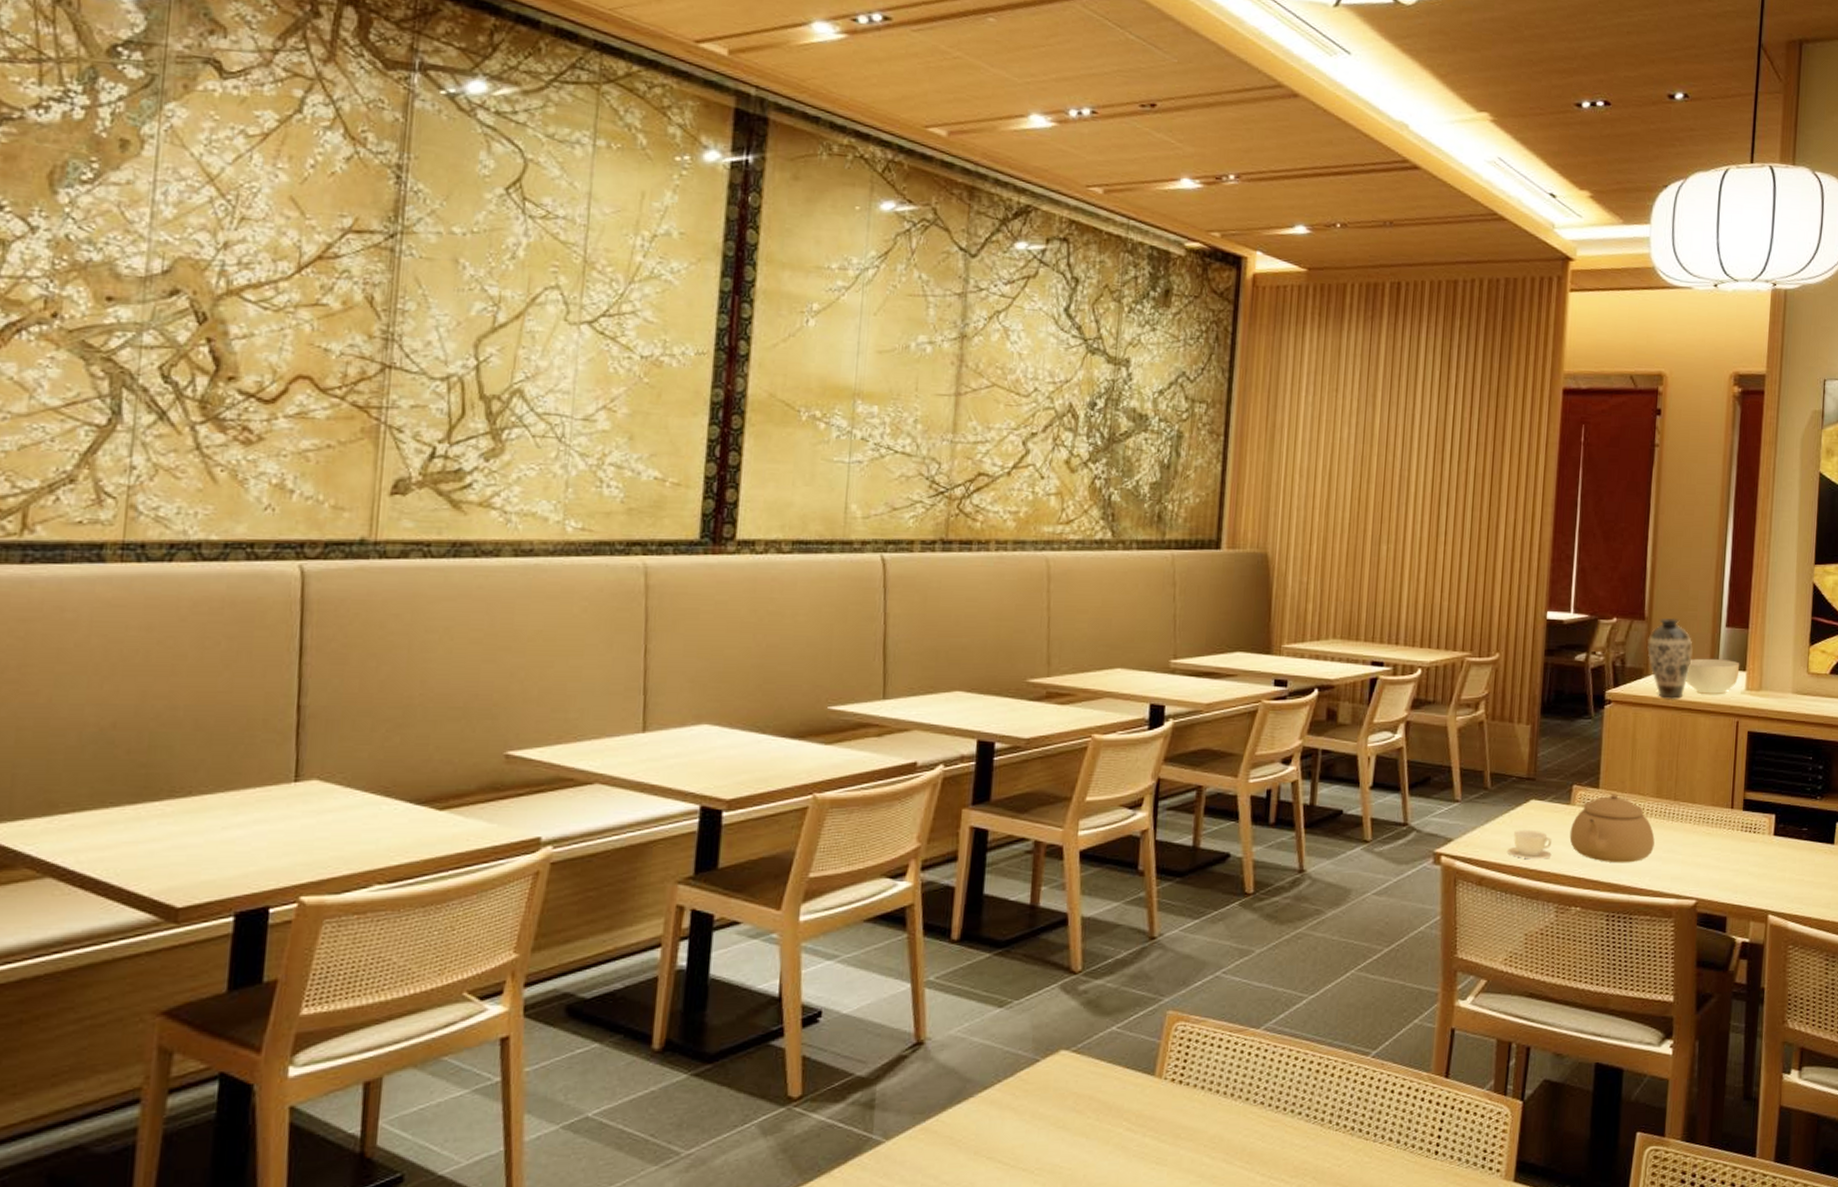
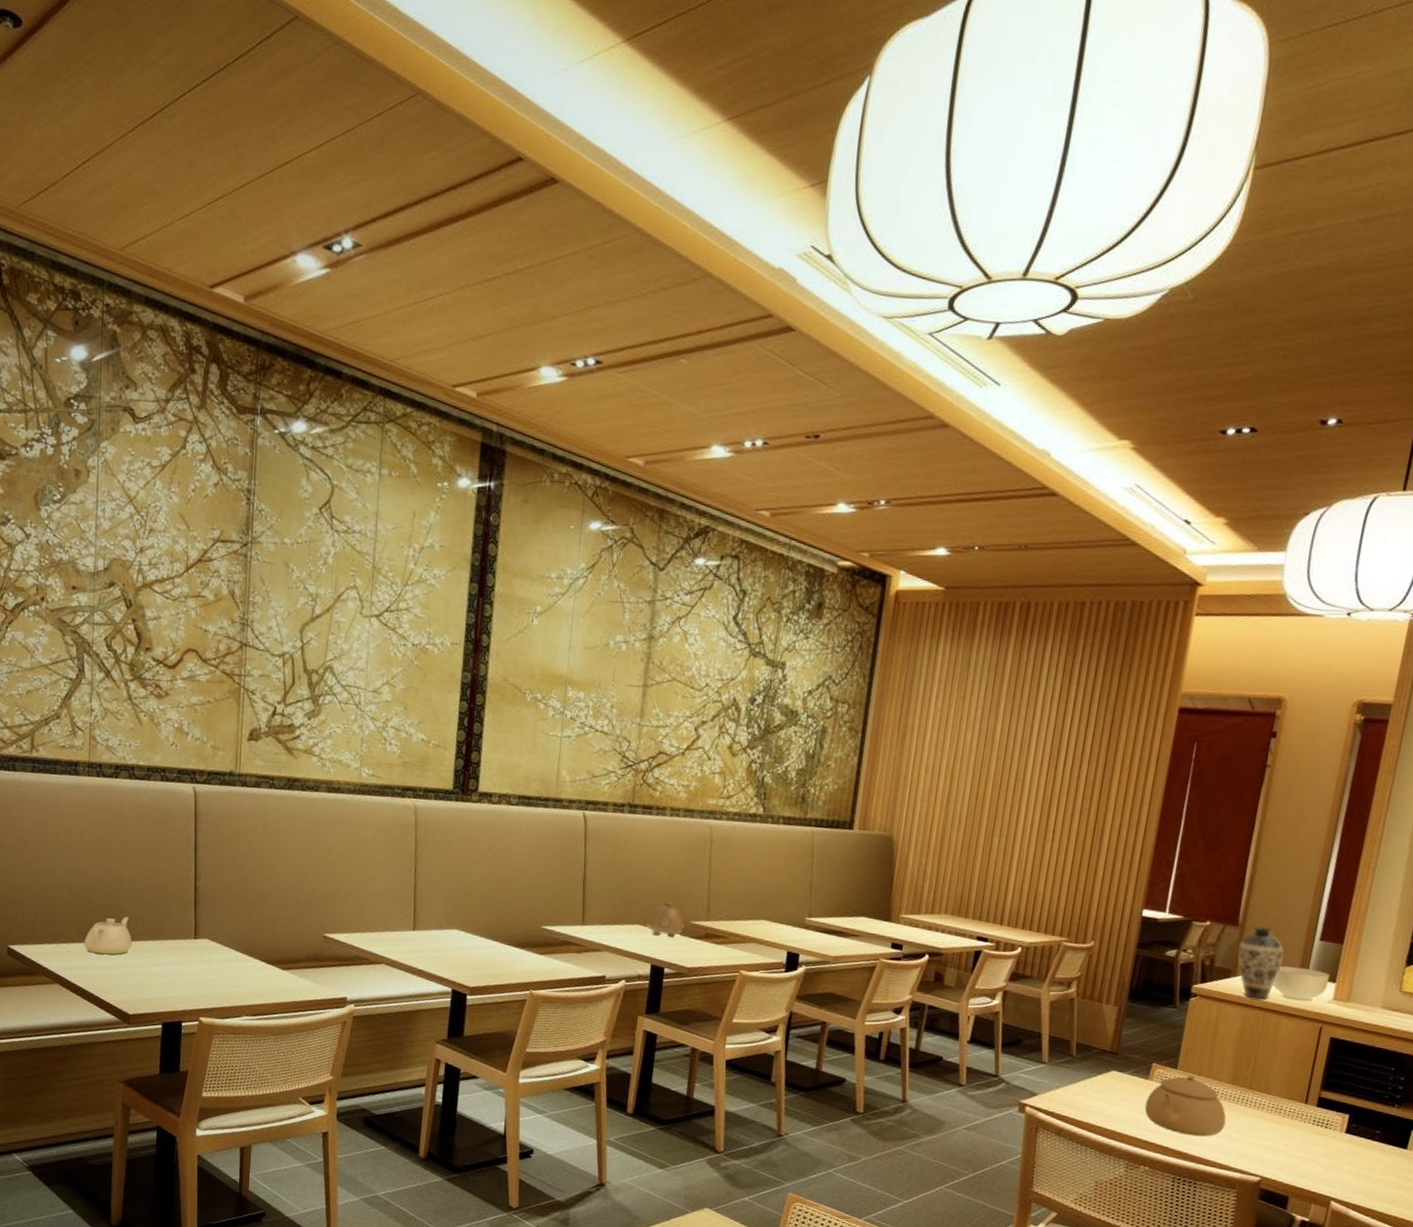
teapot: none [100,761,188,823] -> present [84,916,132,955]
teapot: none [968,659,1020,704] -> present [645,902,685,939]
teacup: present [1508,829,1552,860] -> none [1086,1094,1128,1122]

